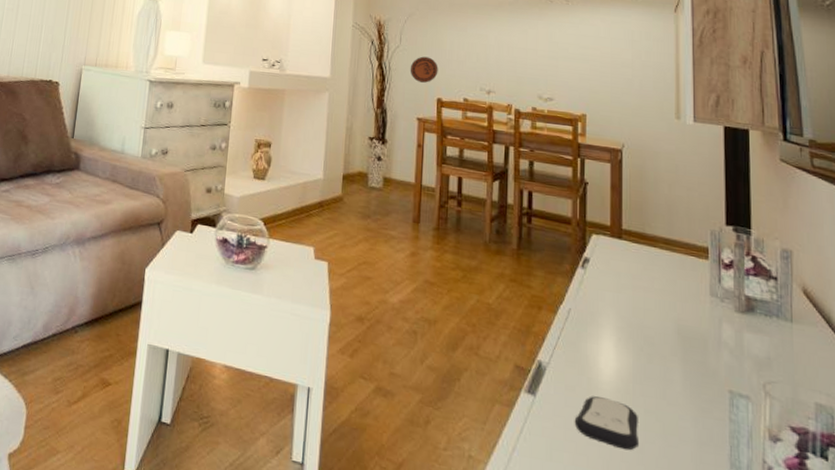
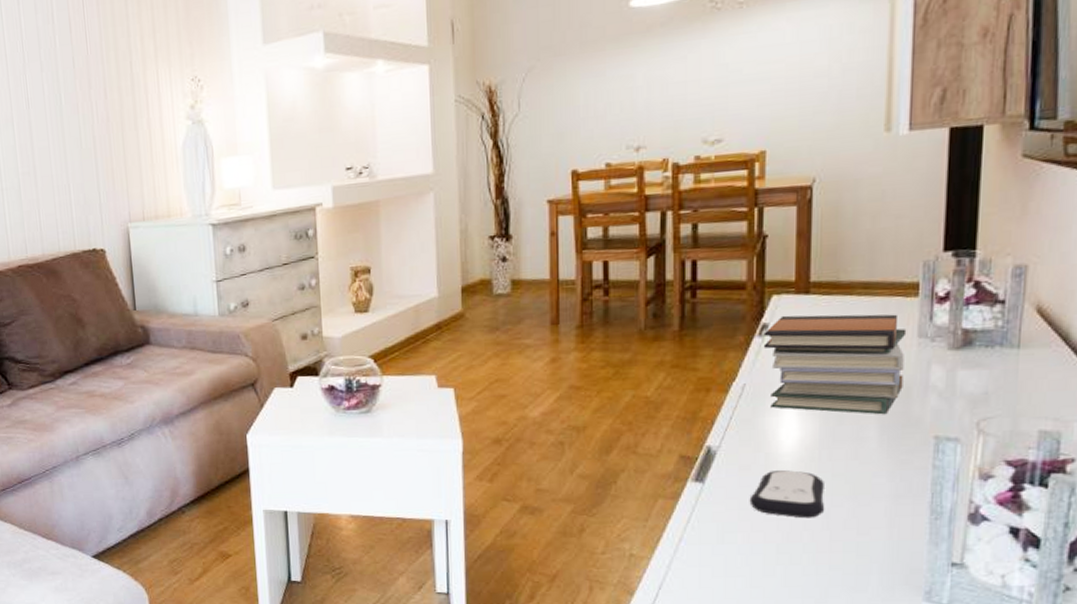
decorative plate: present [410,56,438,83] -> none [534,120,571,155]
book stack: none [585,253,701,362] -> present [763,314,907,415]

